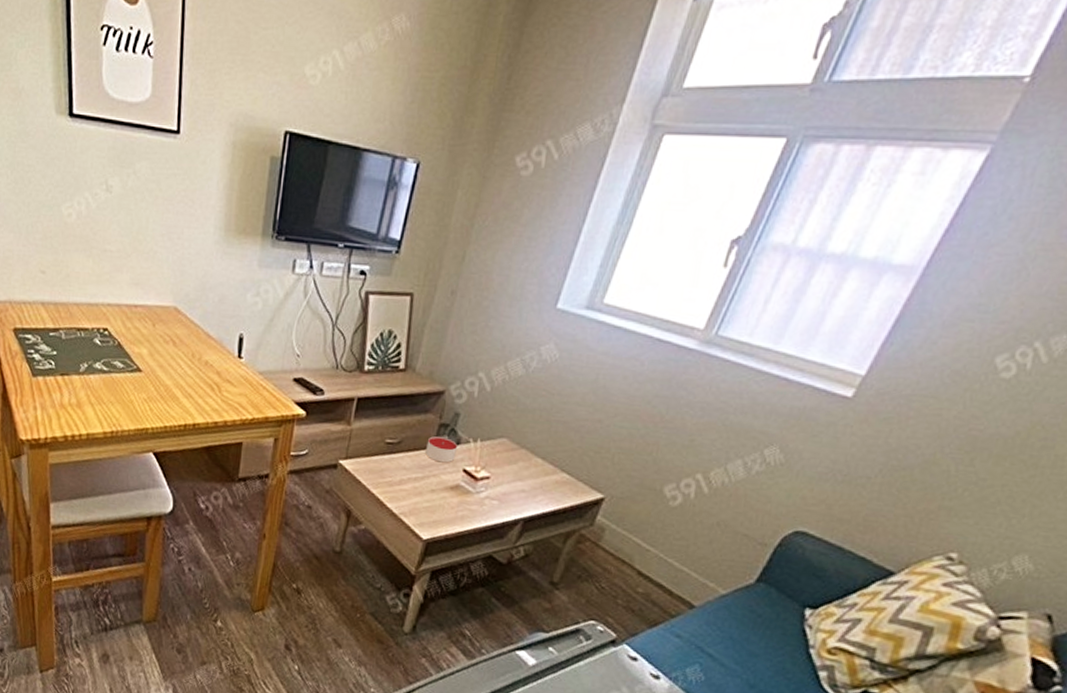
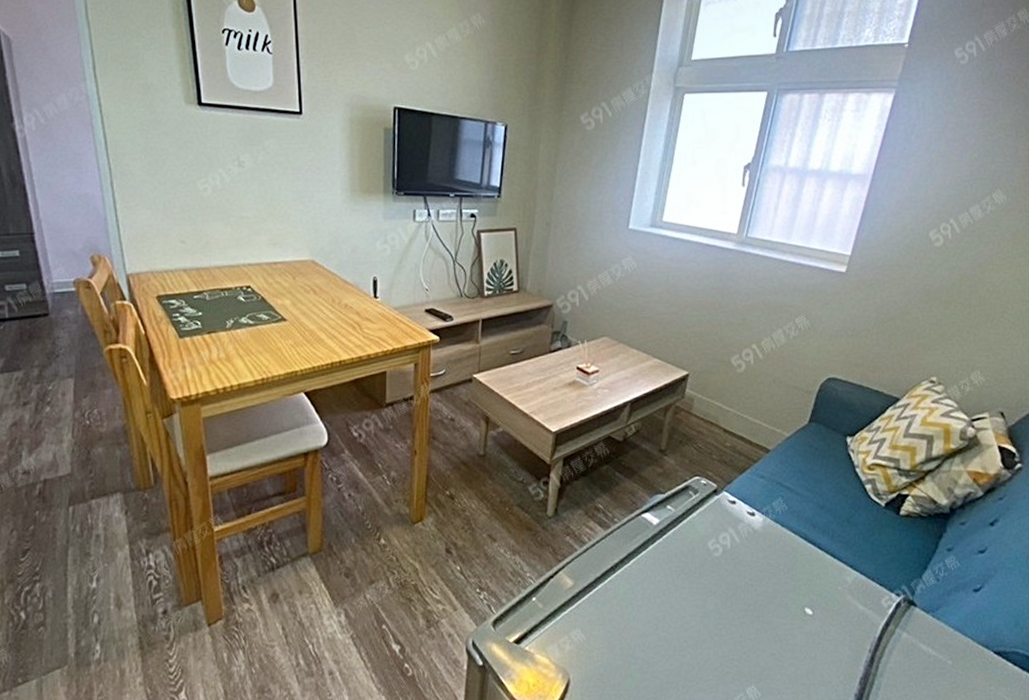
candle: present [425,436,458,463] -> none [544,342,570,364]

